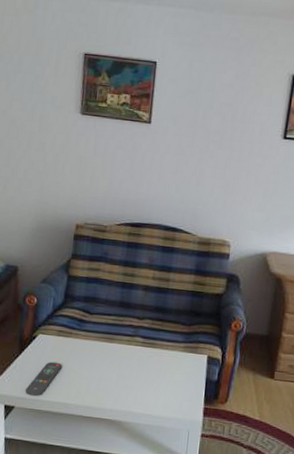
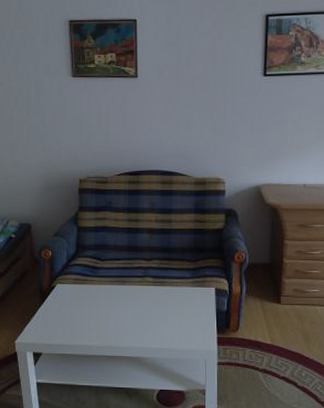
remote control: present [24,361,63,397] -> none [50,308,82,342]

